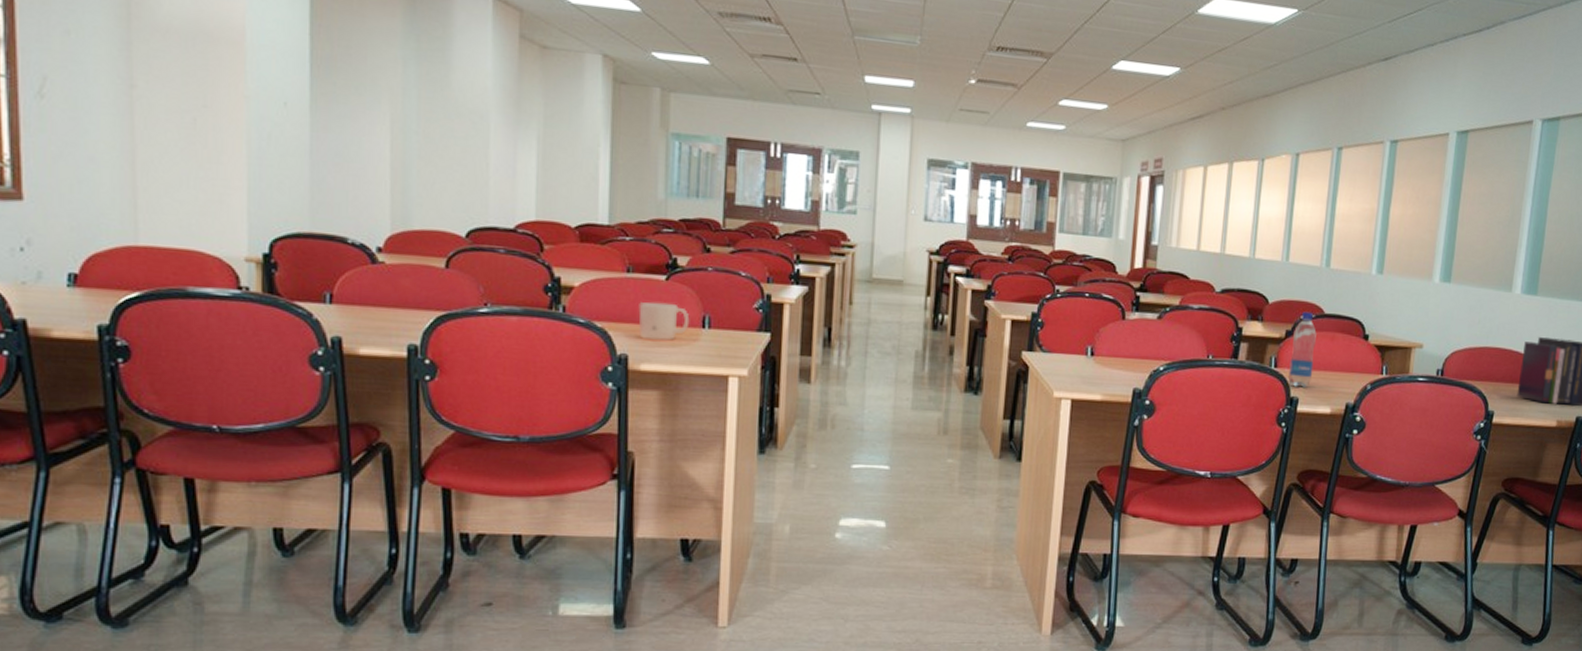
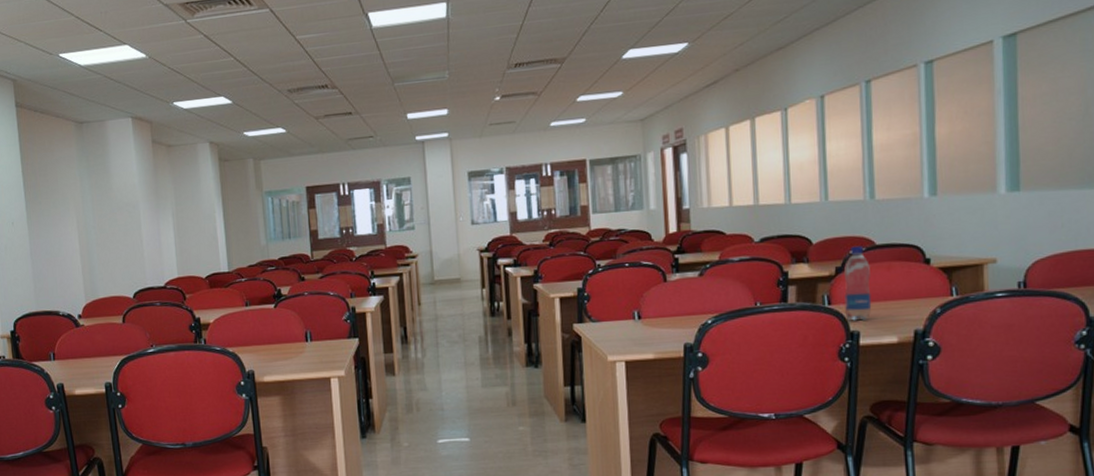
mug: present [638,302,690,342] -> none [257,325,296,357]

